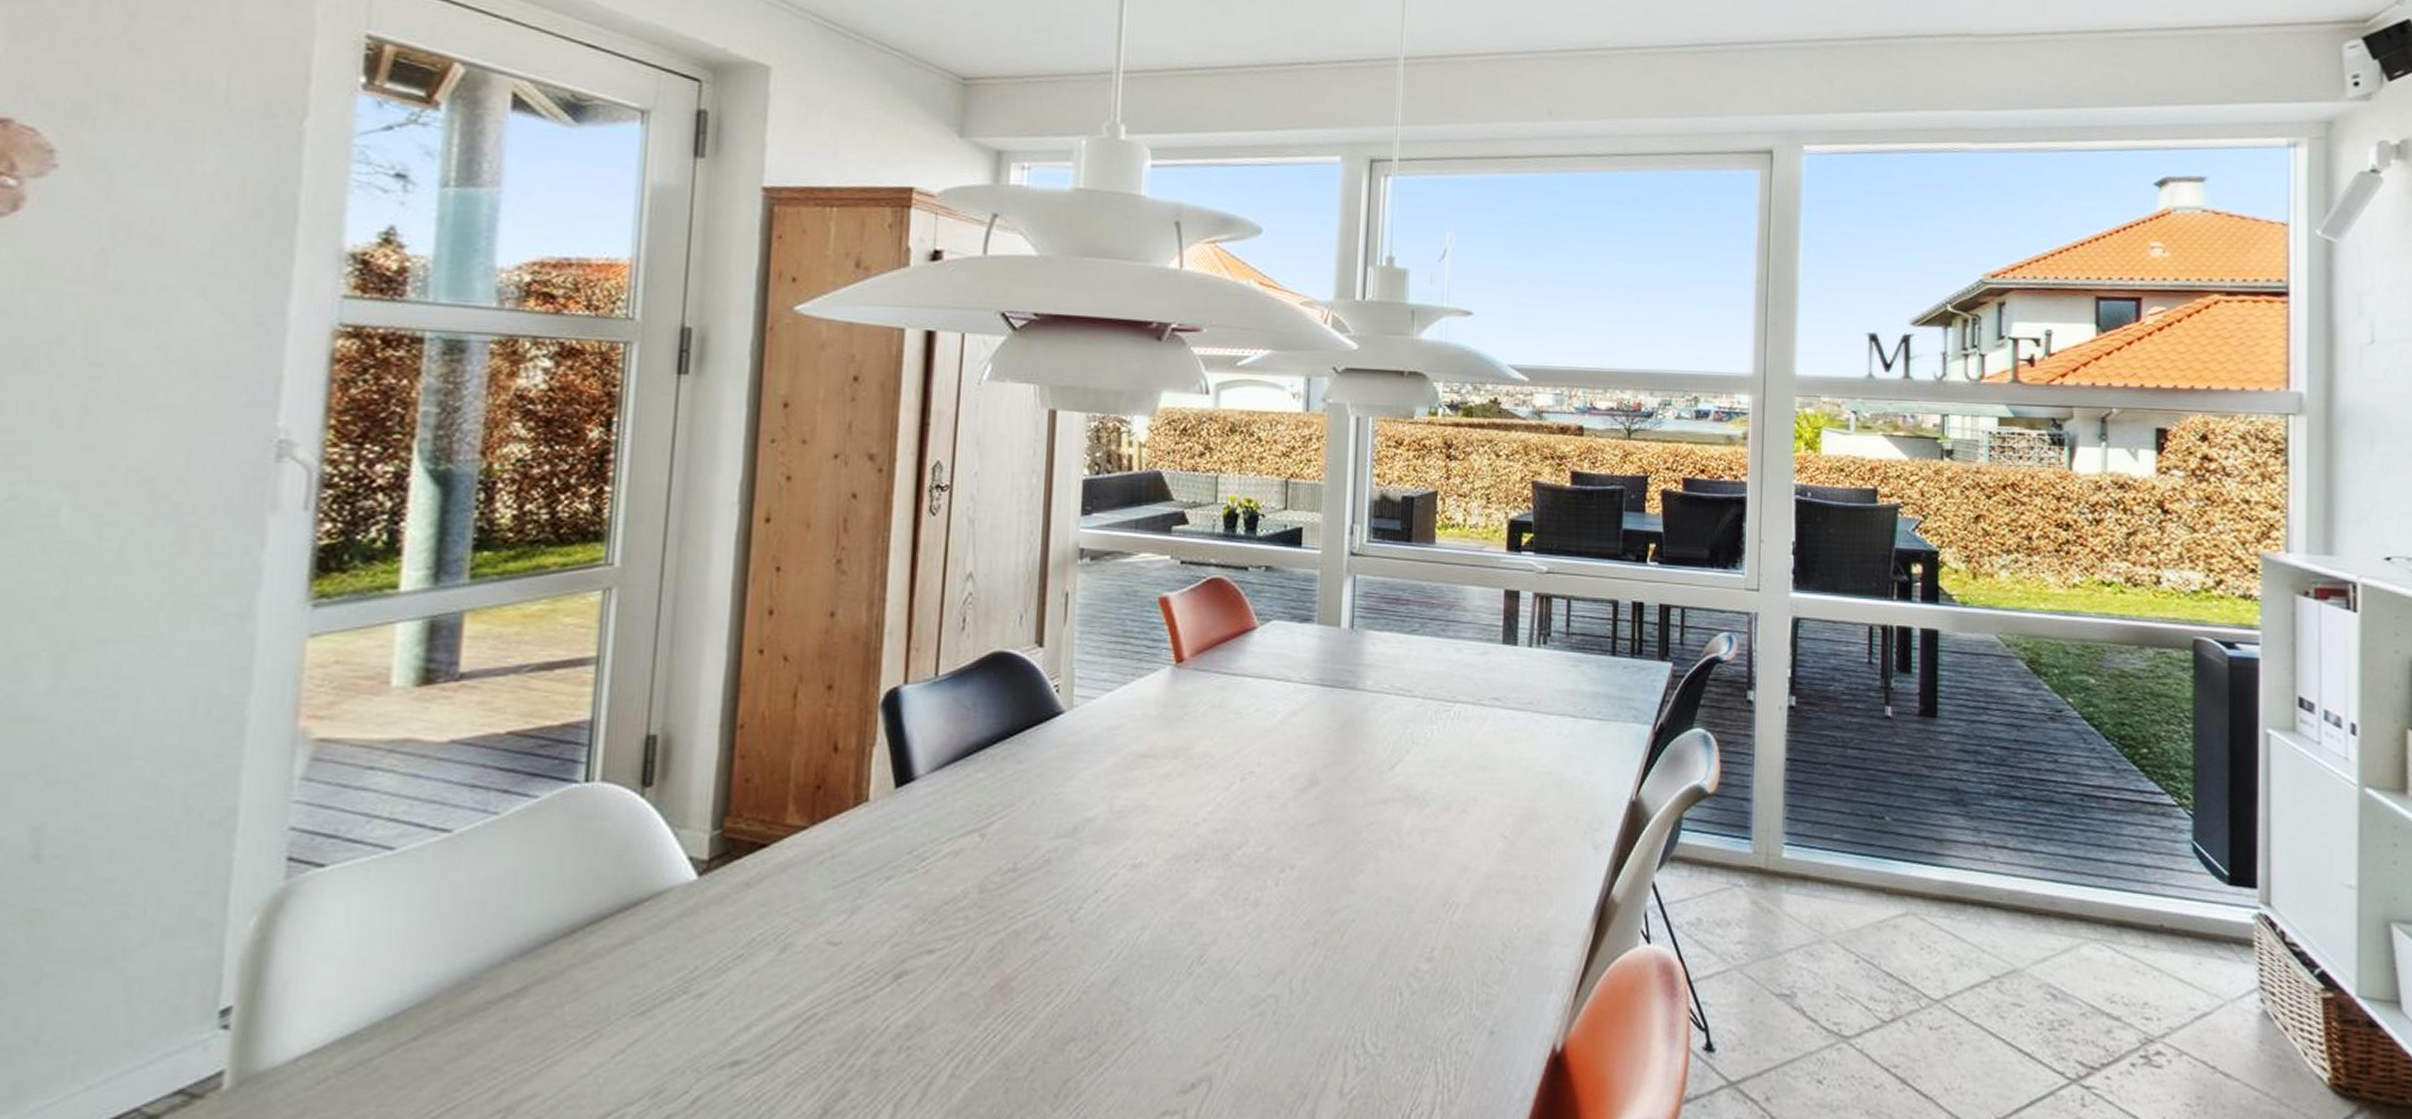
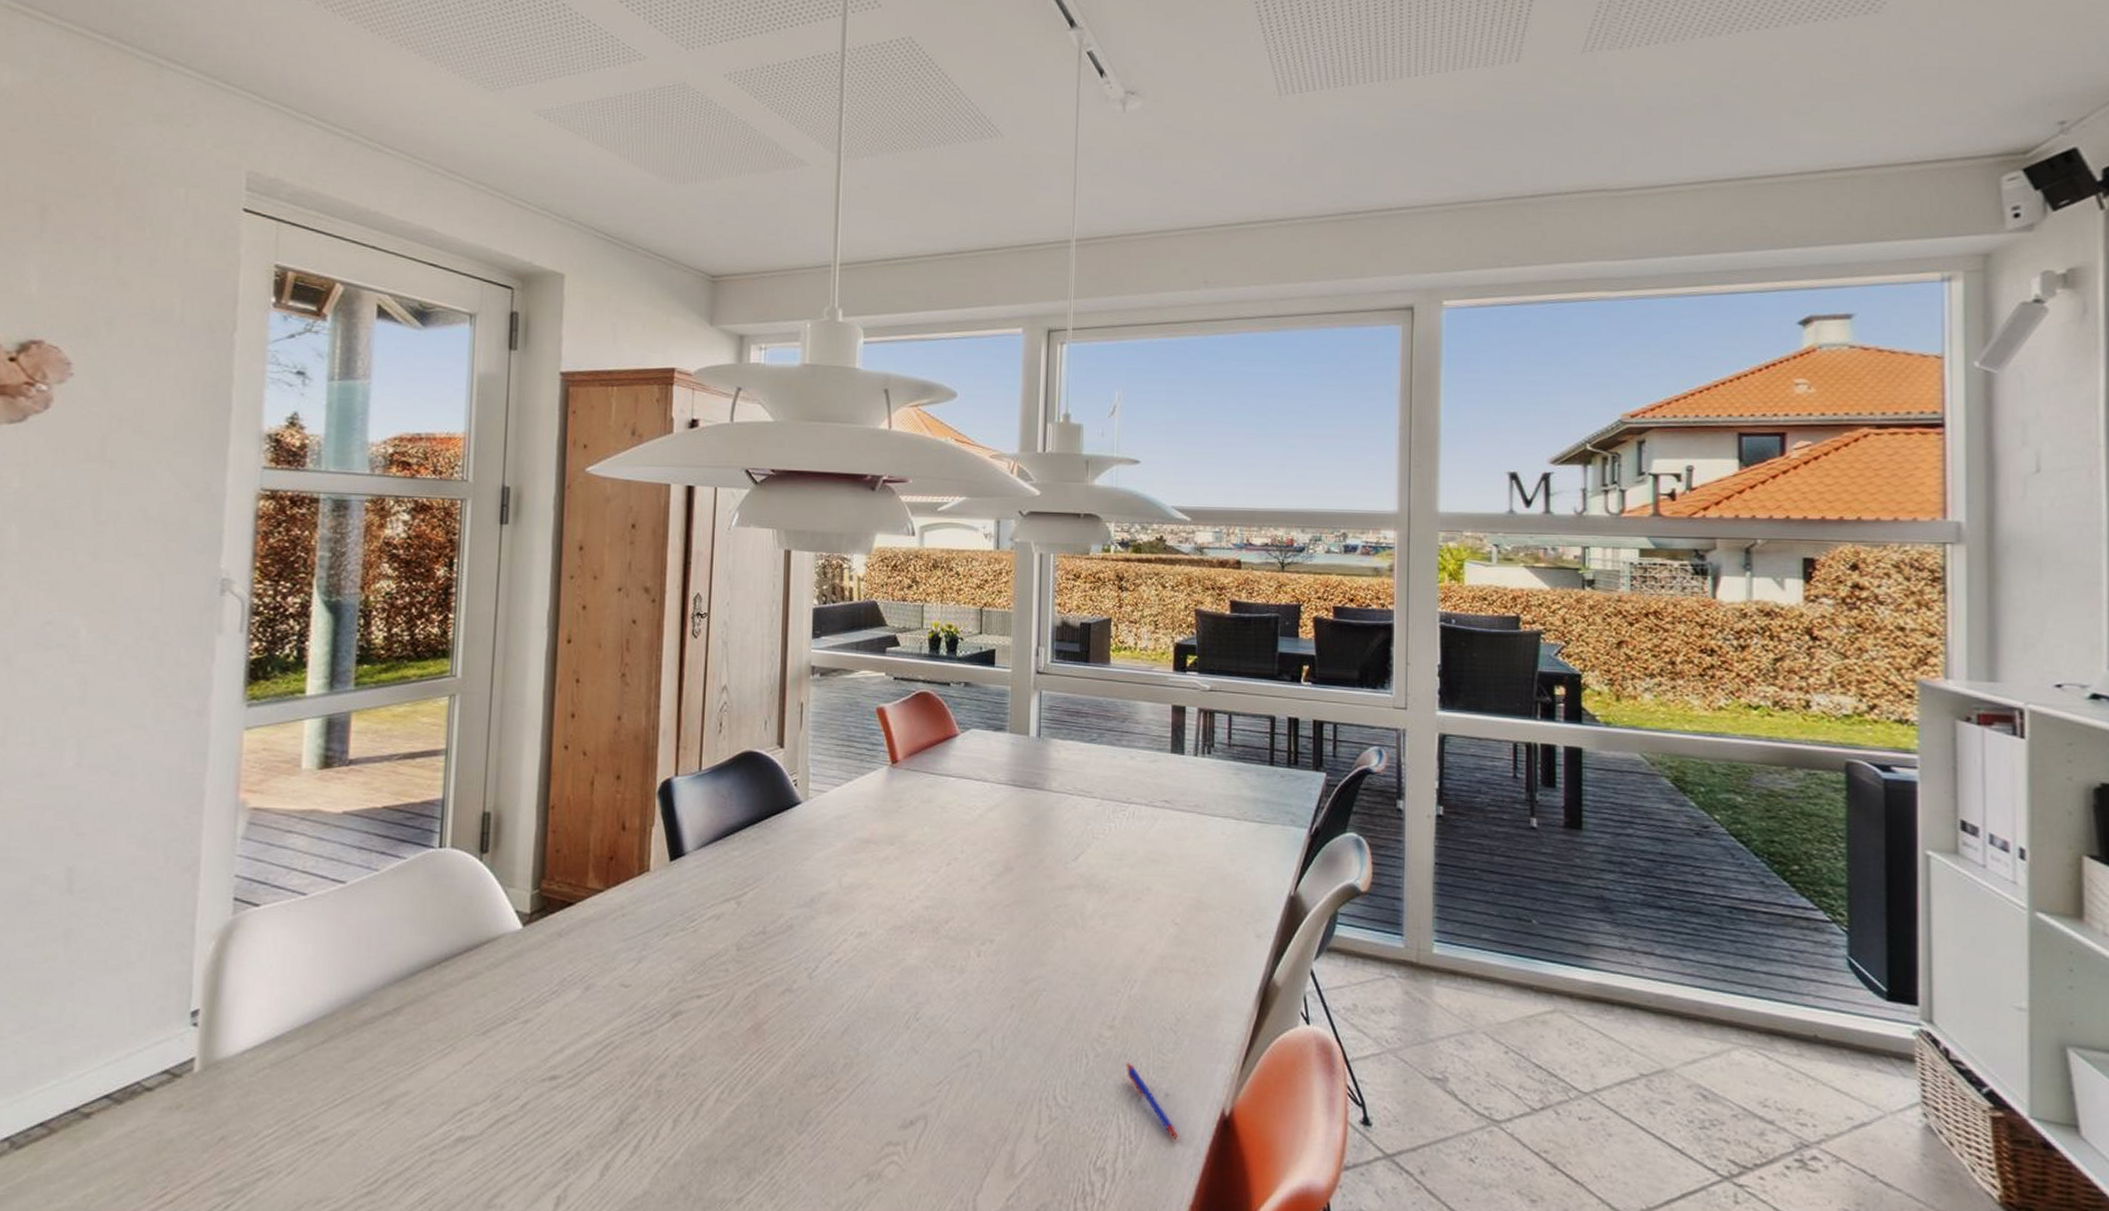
pen: none [1445,999,1504,1085] -> present [1126,1062,1179,1141]

